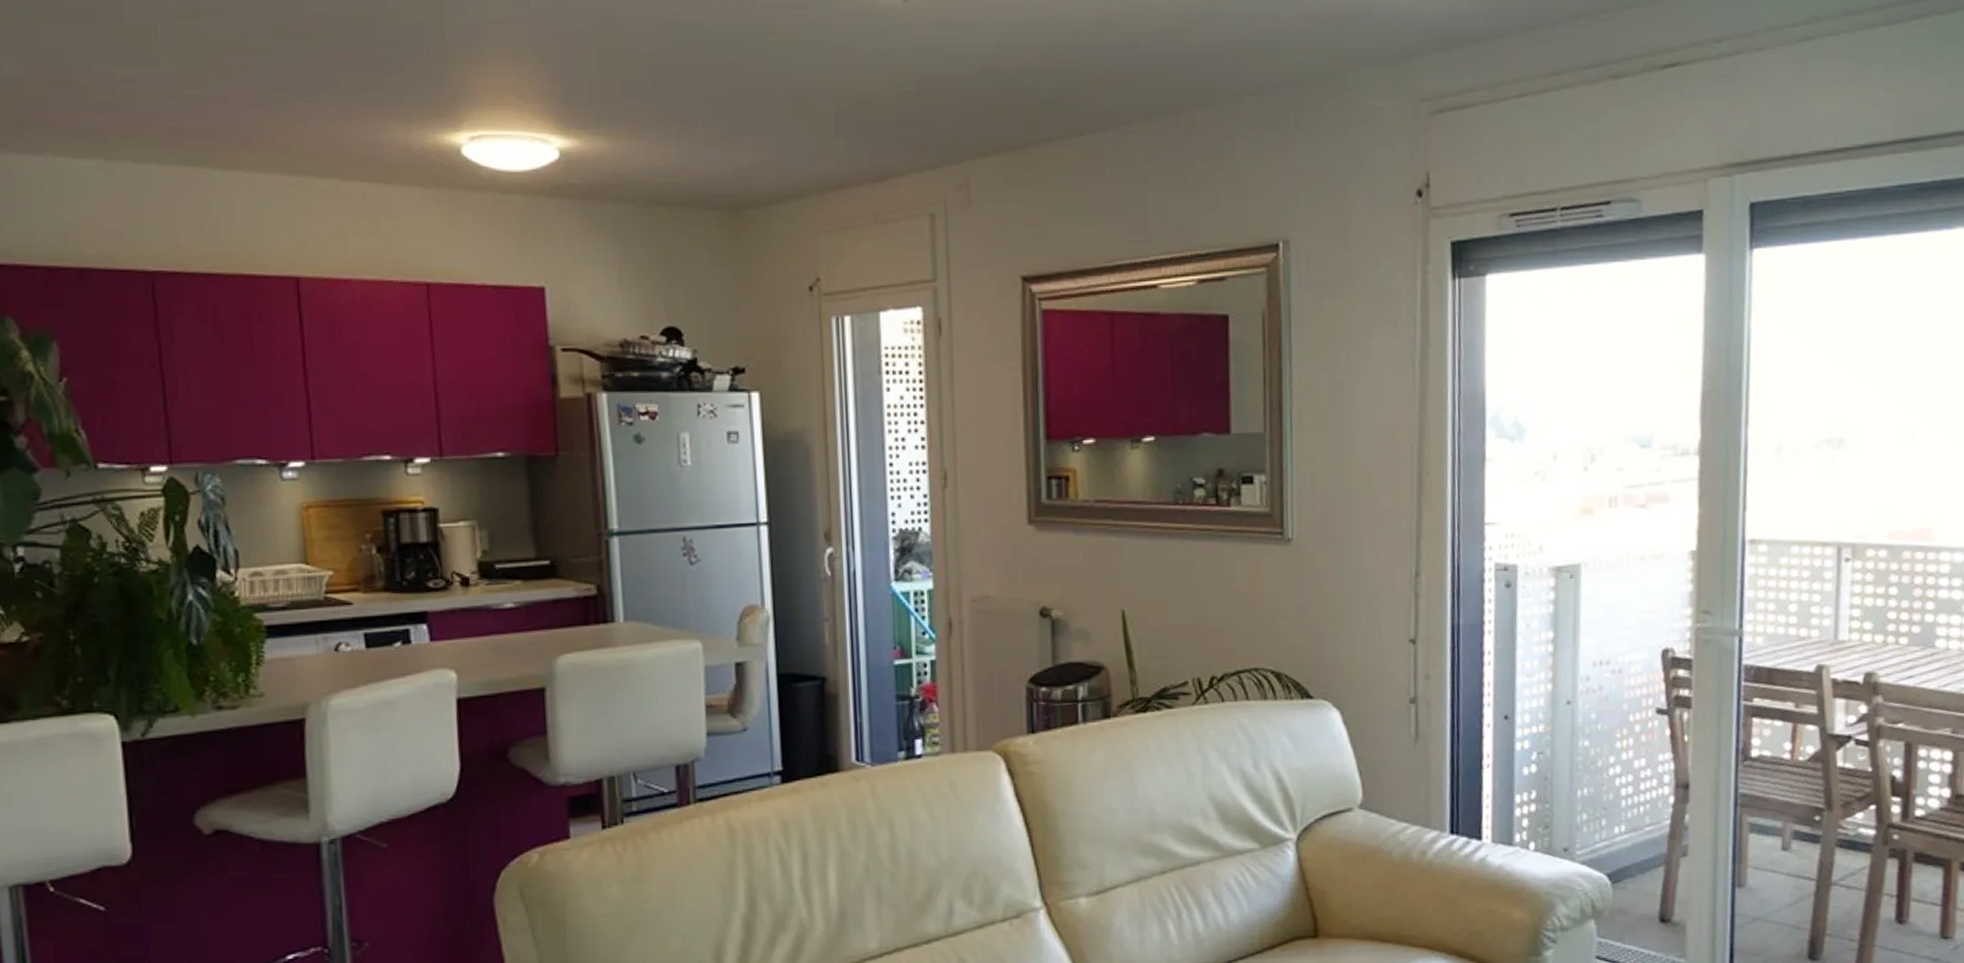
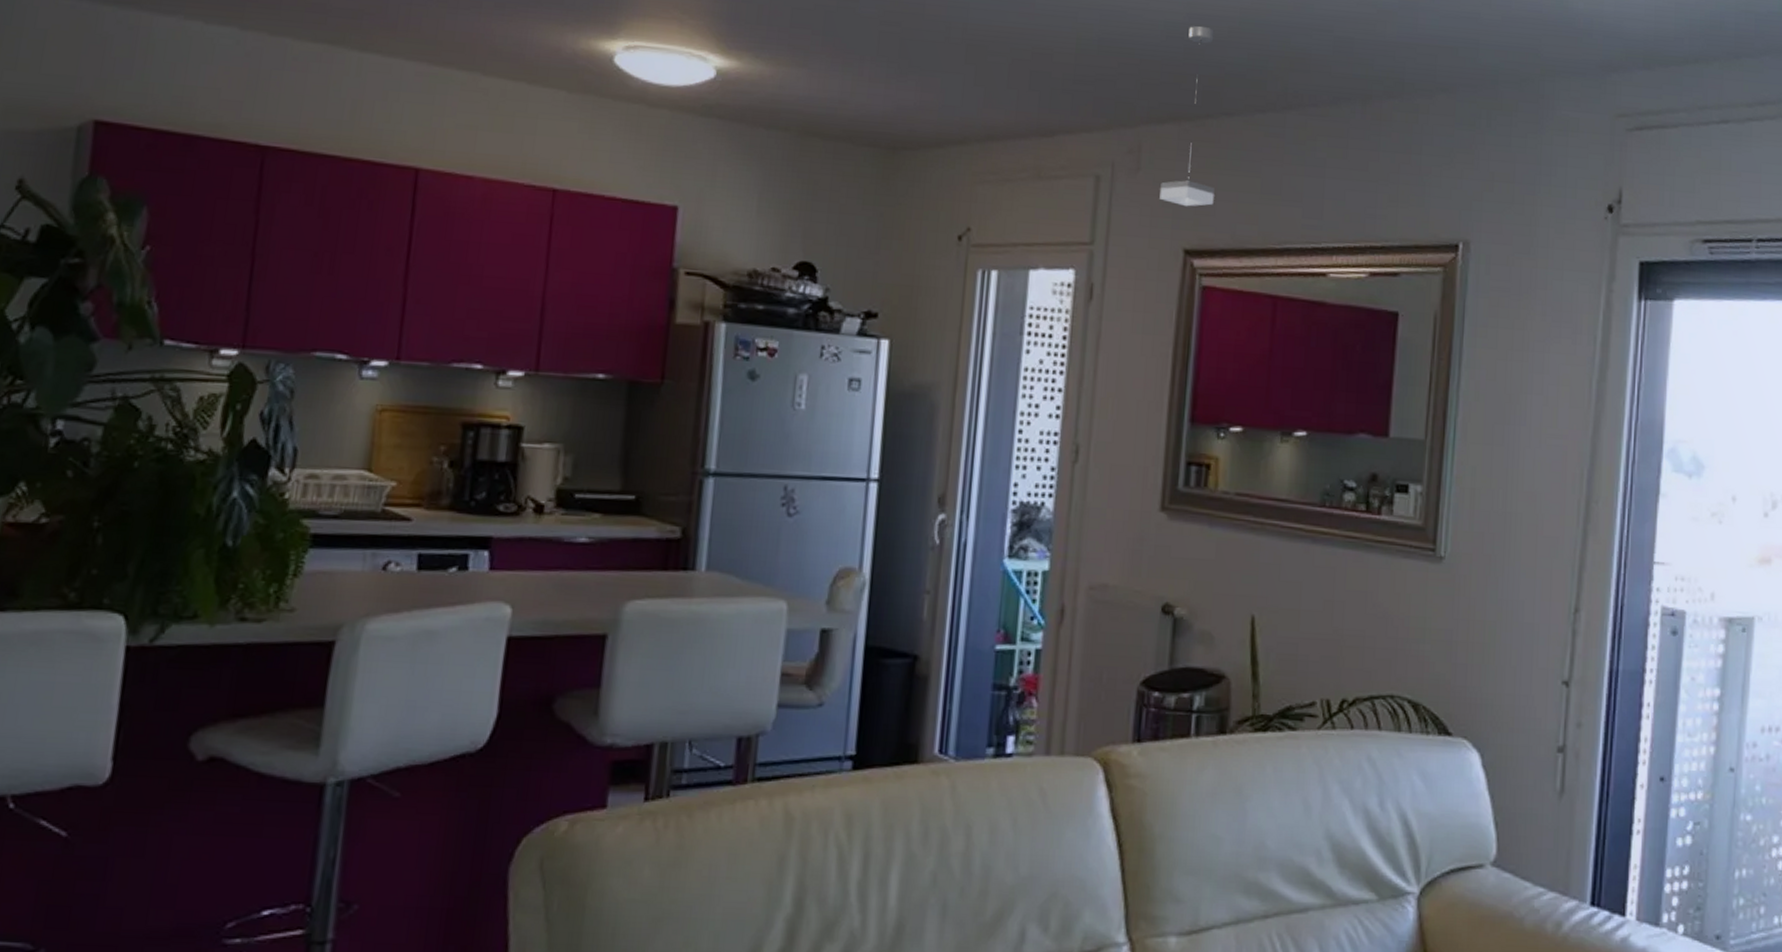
pendant lamp: none [992,55,1044,235] -> present [1160,25,1215,207]

